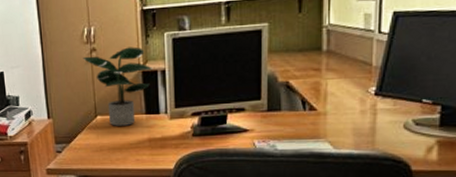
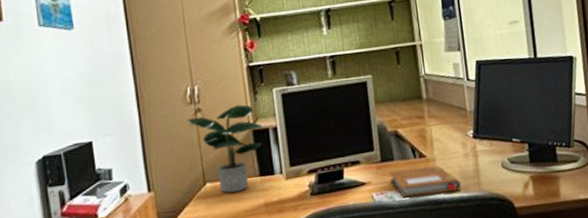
notebook: none [275,120,352,148] -> present [389,165,461,198]

